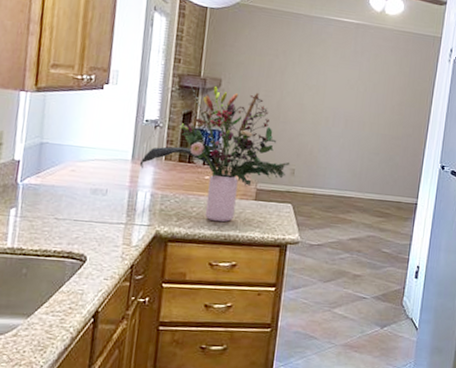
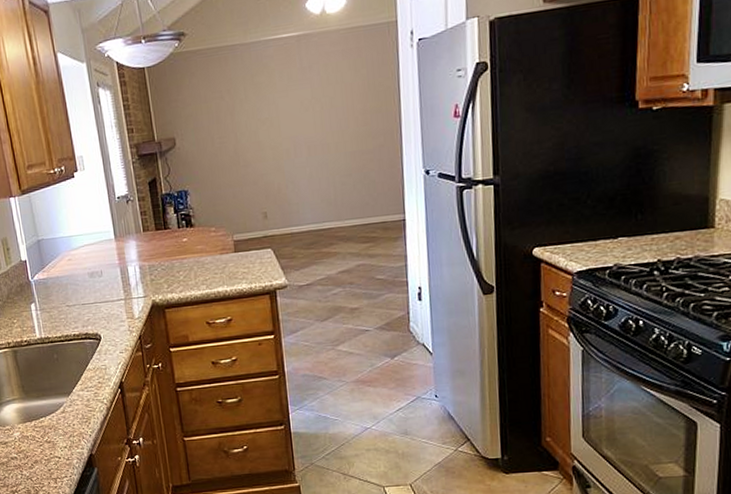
bouquet: present [139,80,291,222] -> none [122,141,261,282]

